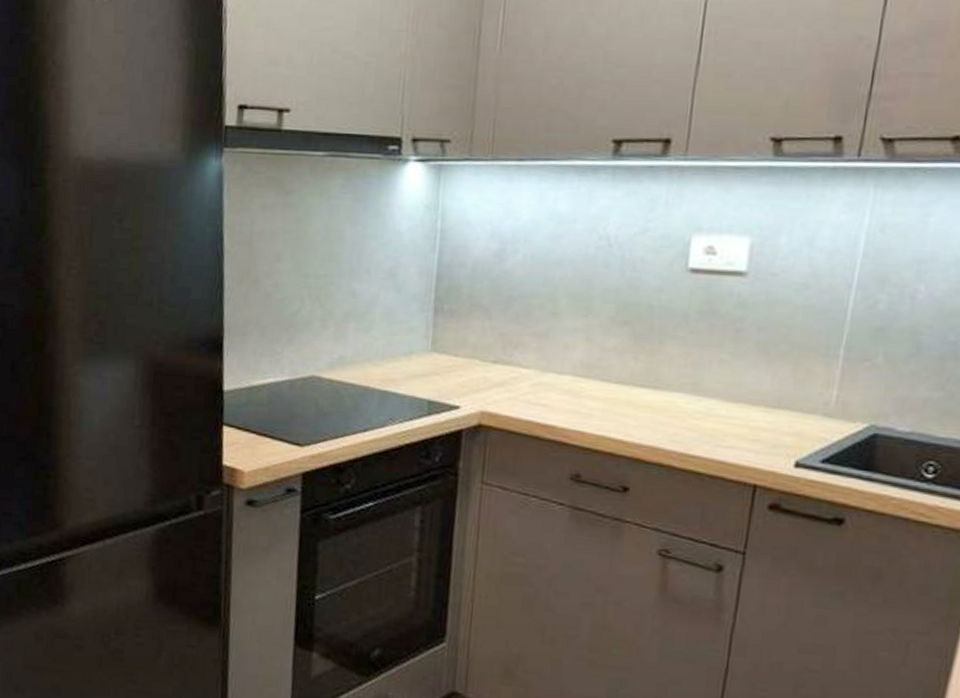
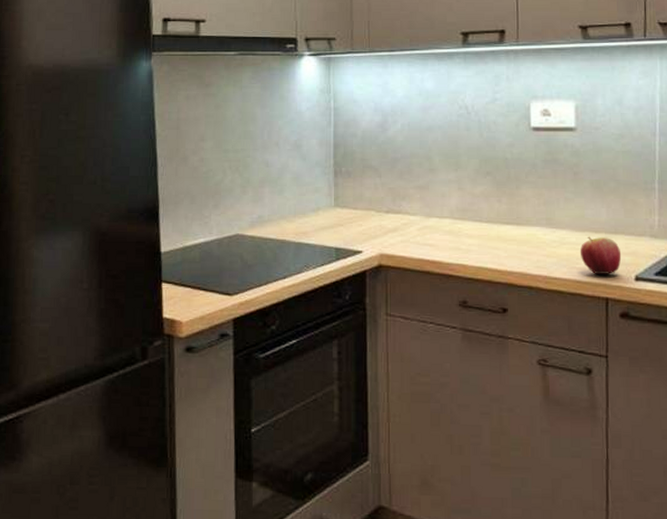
apple: none [729,409,782,457] -> present [579,236,622,275]

